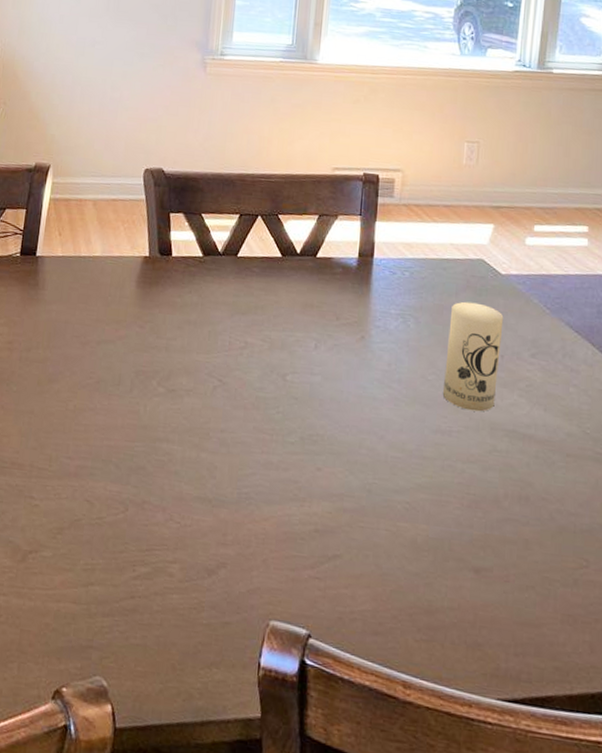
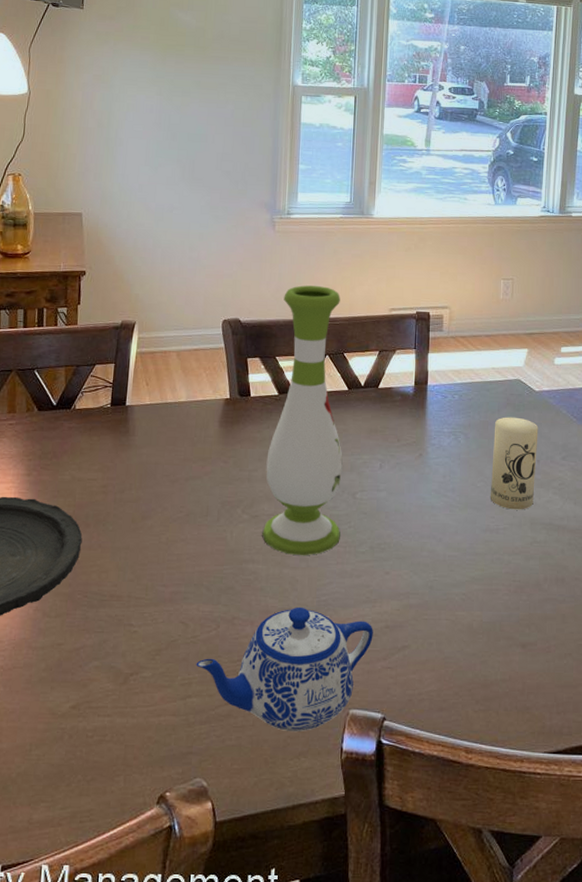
teapot: none [100,497,301,639] -> present [196,607,373,731]
vase: none [179,135,277,441] -> present [262,285,343,556]

